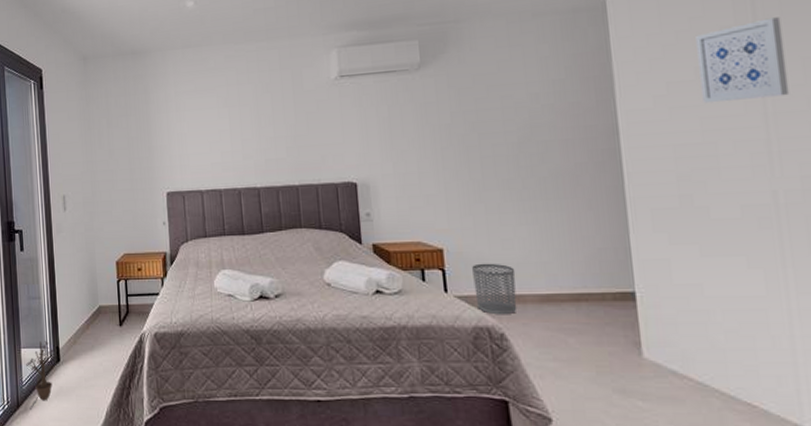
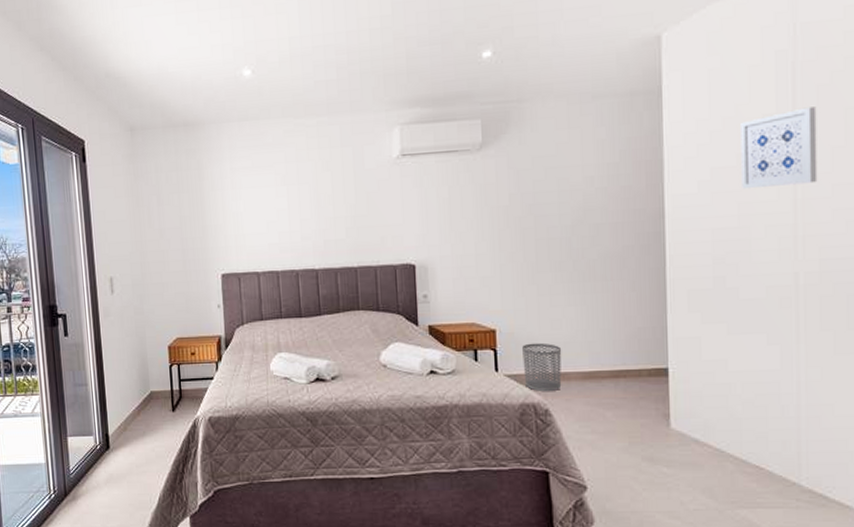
decorative plant: present [26,340,54,410] -> none [73,427,103,498]

